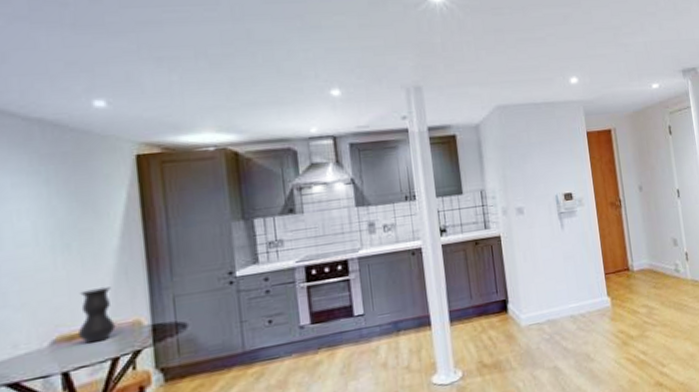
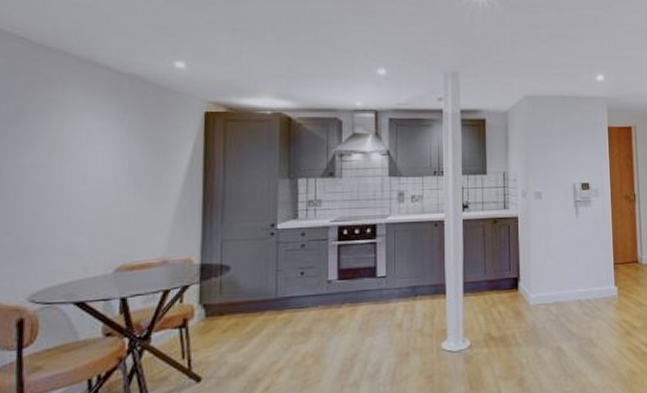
vase: present [77,287,116,345] -> none [137,226,170,276]

